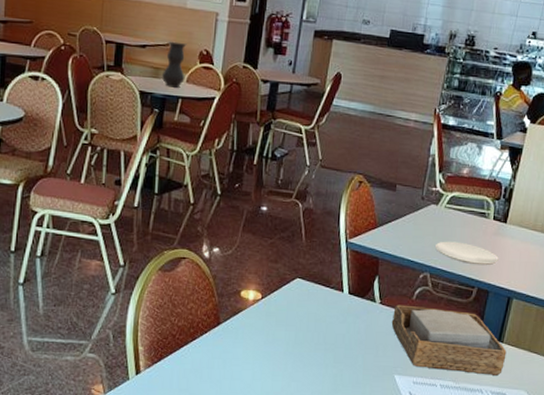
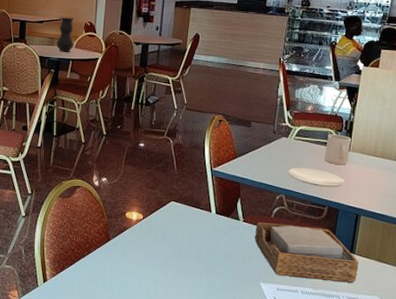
cup: none [477,202,510,240] -> present [324,134,352,165]

